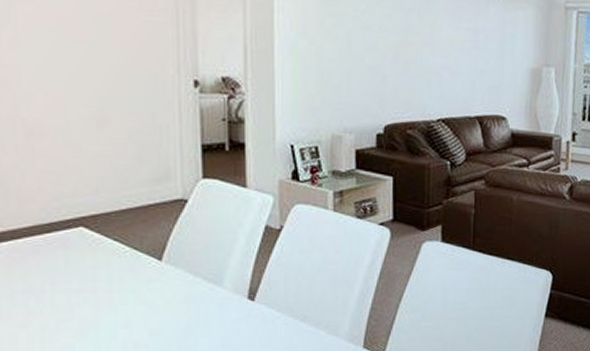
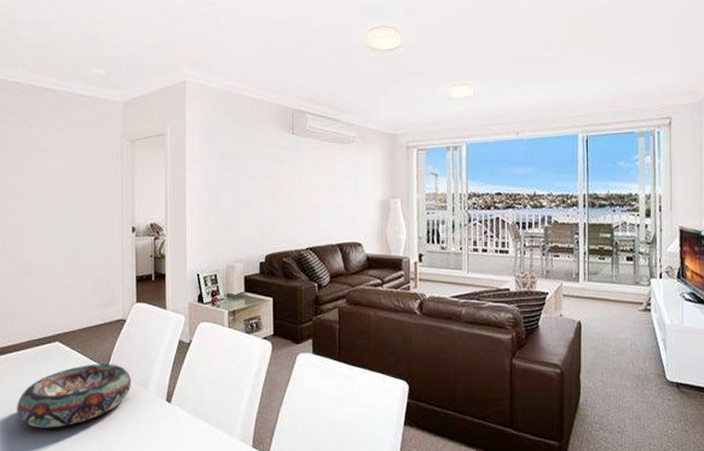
decorative bowl: none [20,255,198,337] -> present [17,364,132,428]

